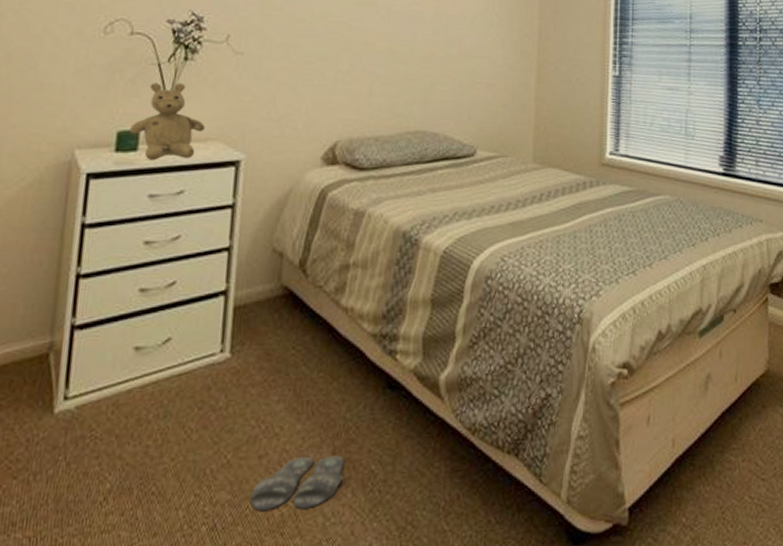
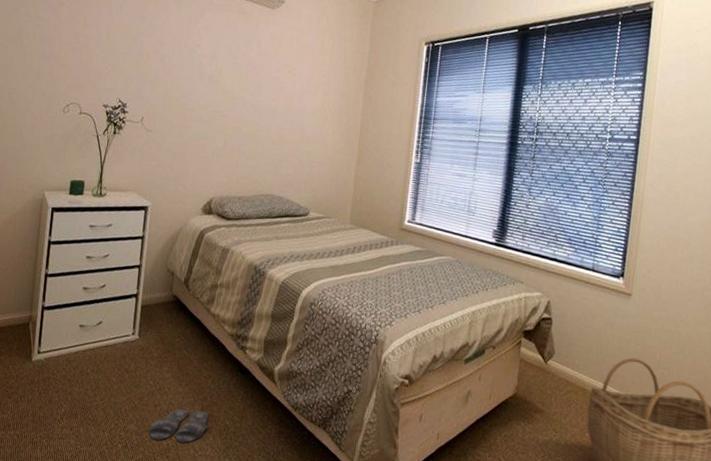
teddy bear: present [129,82,206,161] -> none [78,148,126,203]

